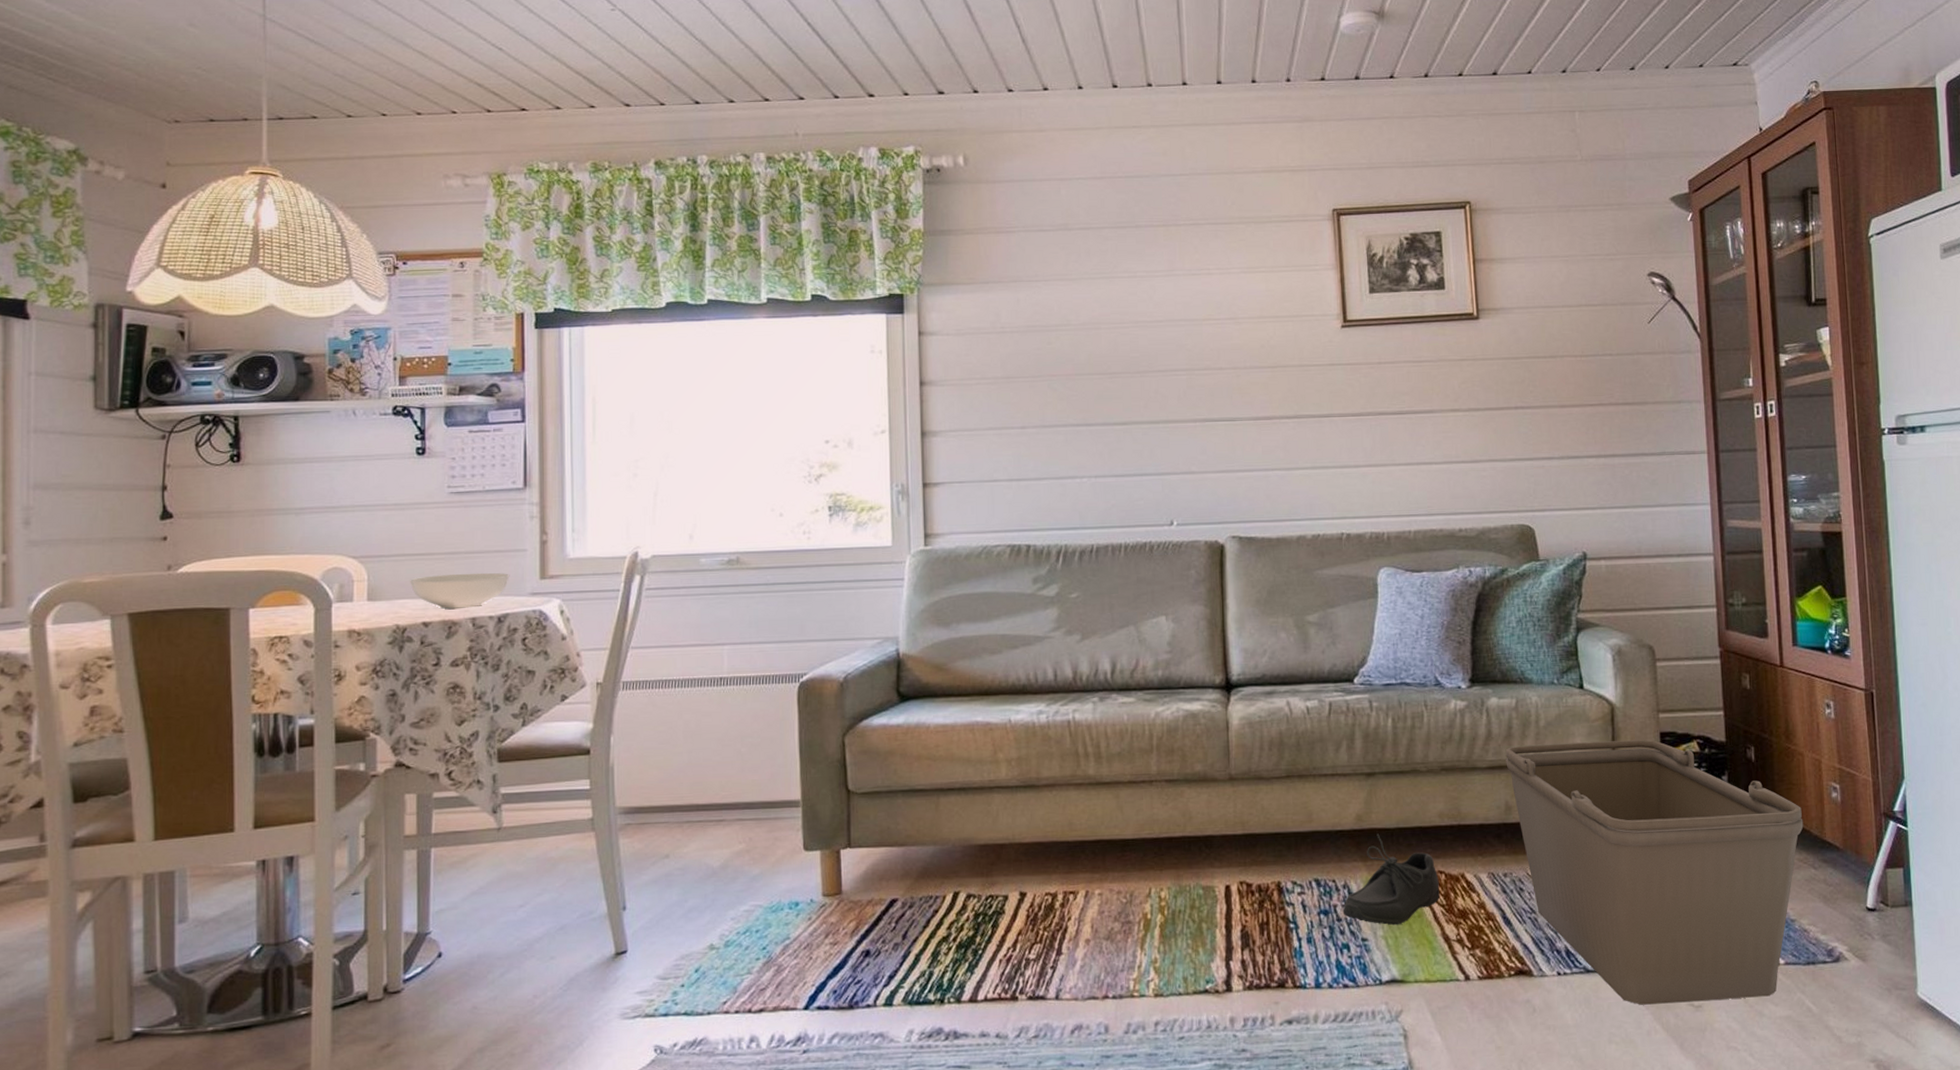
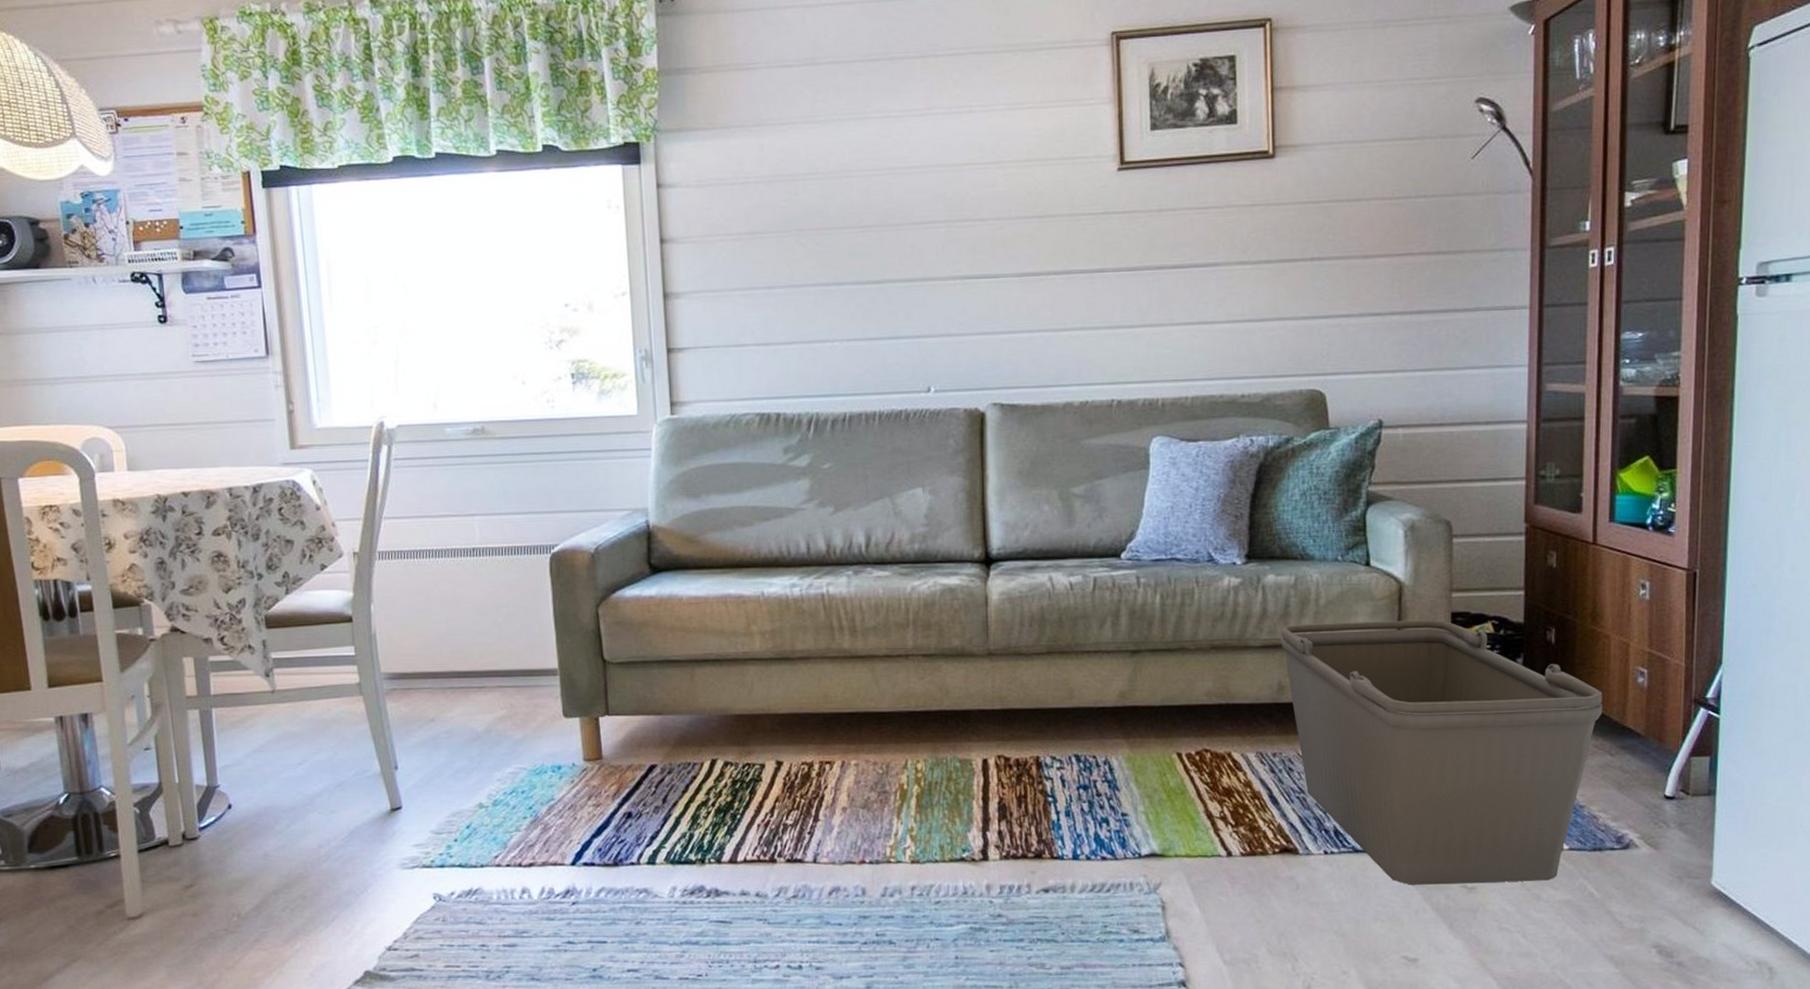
bowl: present [410,572,510,609] -> none [166,442,261,479]
arctic: present [1342,833,1440,926] -> none [1102,711,1204,802]

